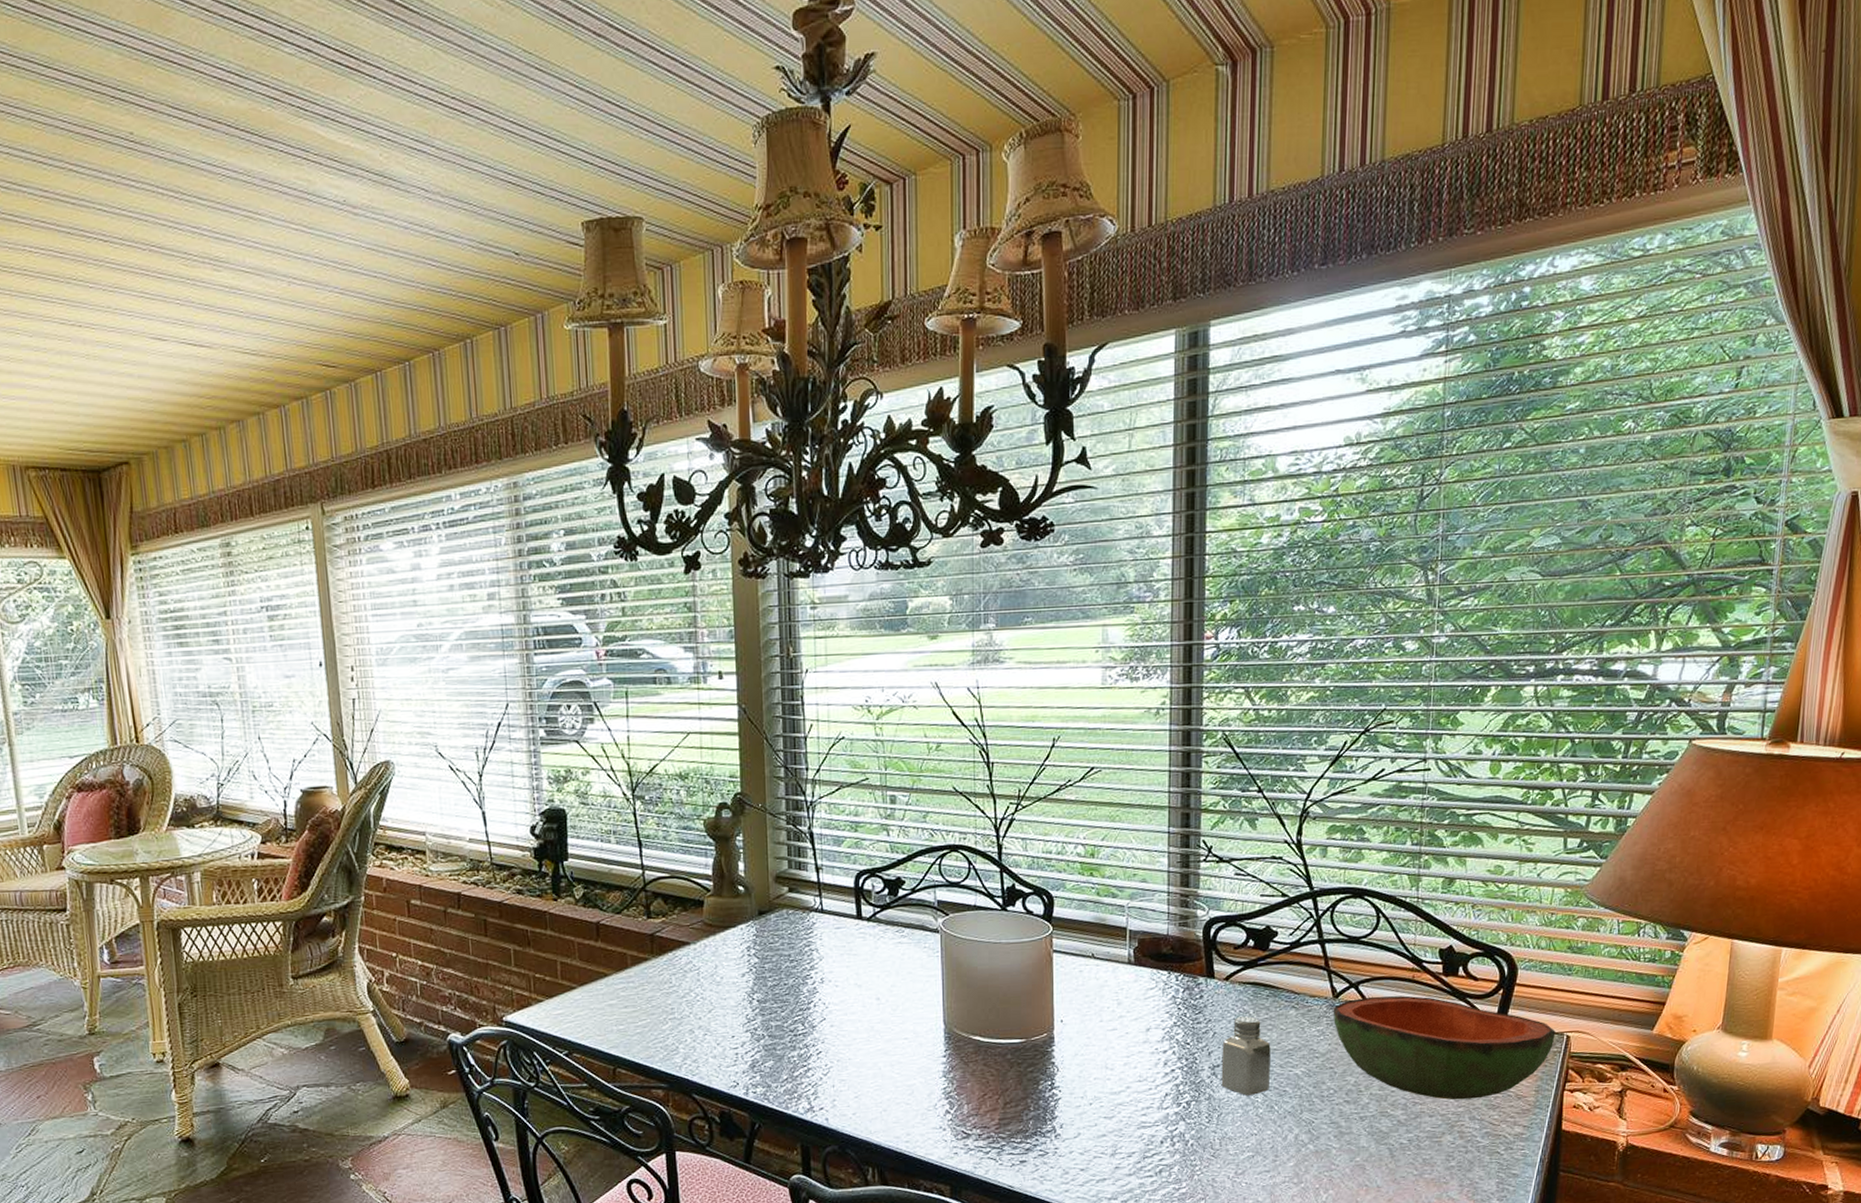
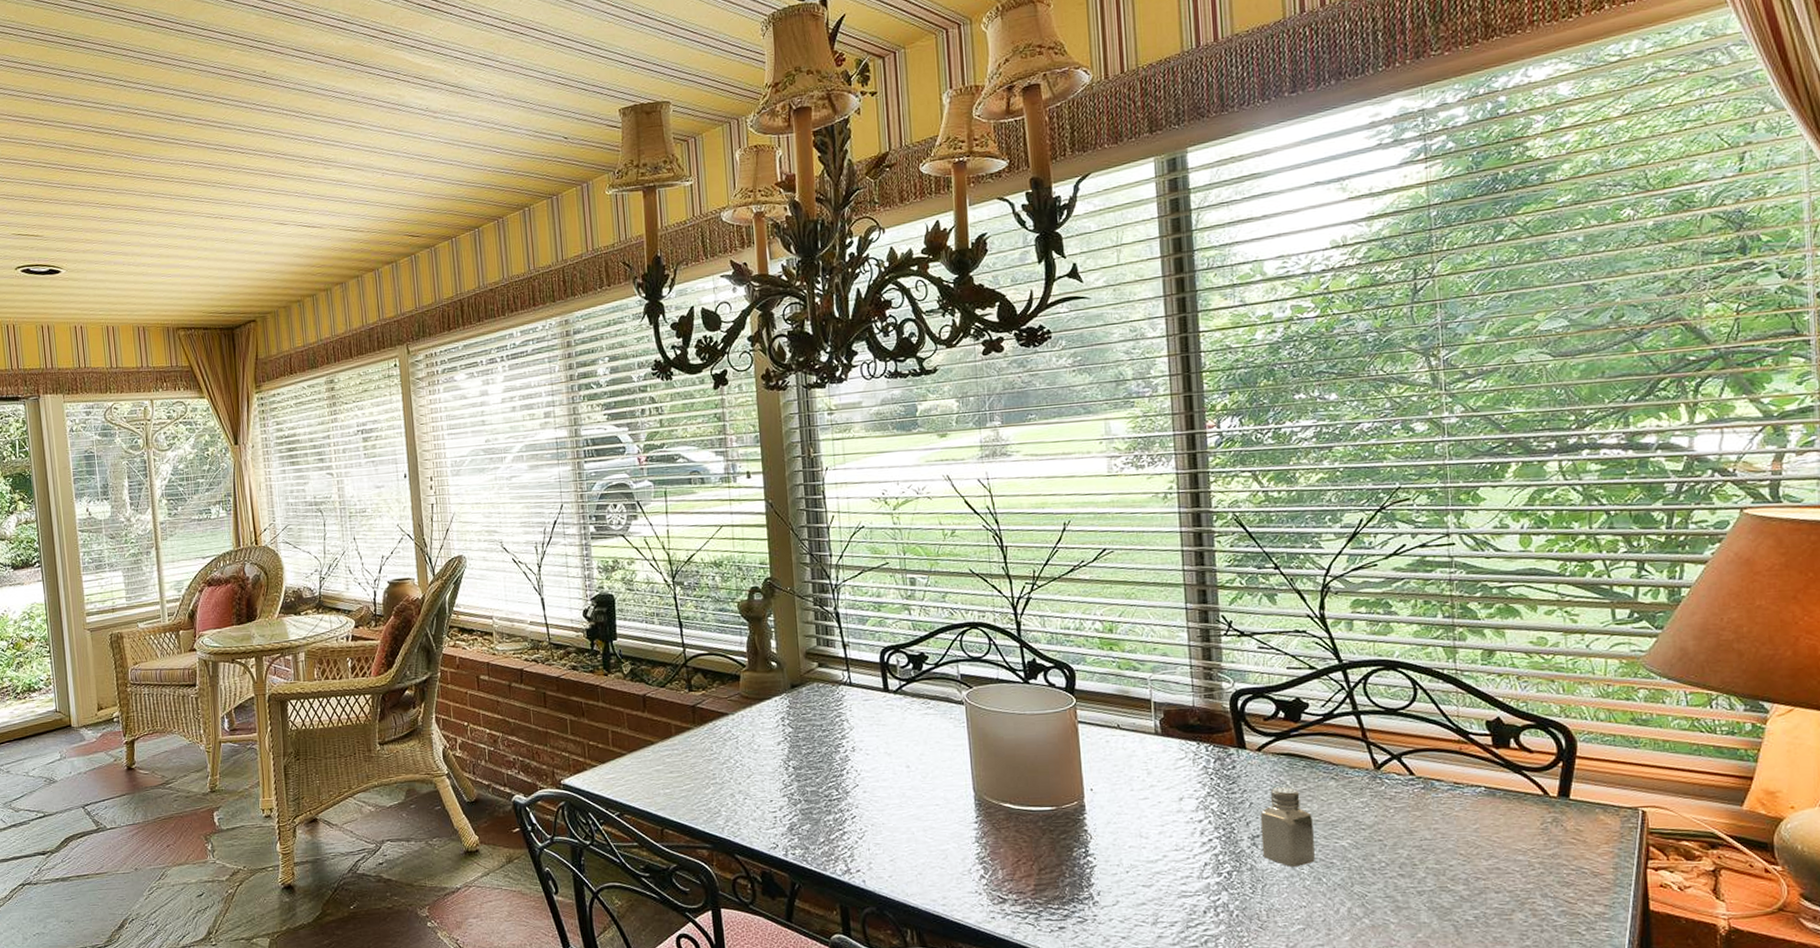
bowl: present [1333,995,1556,1100] -> none [1375,767,1629,876]

